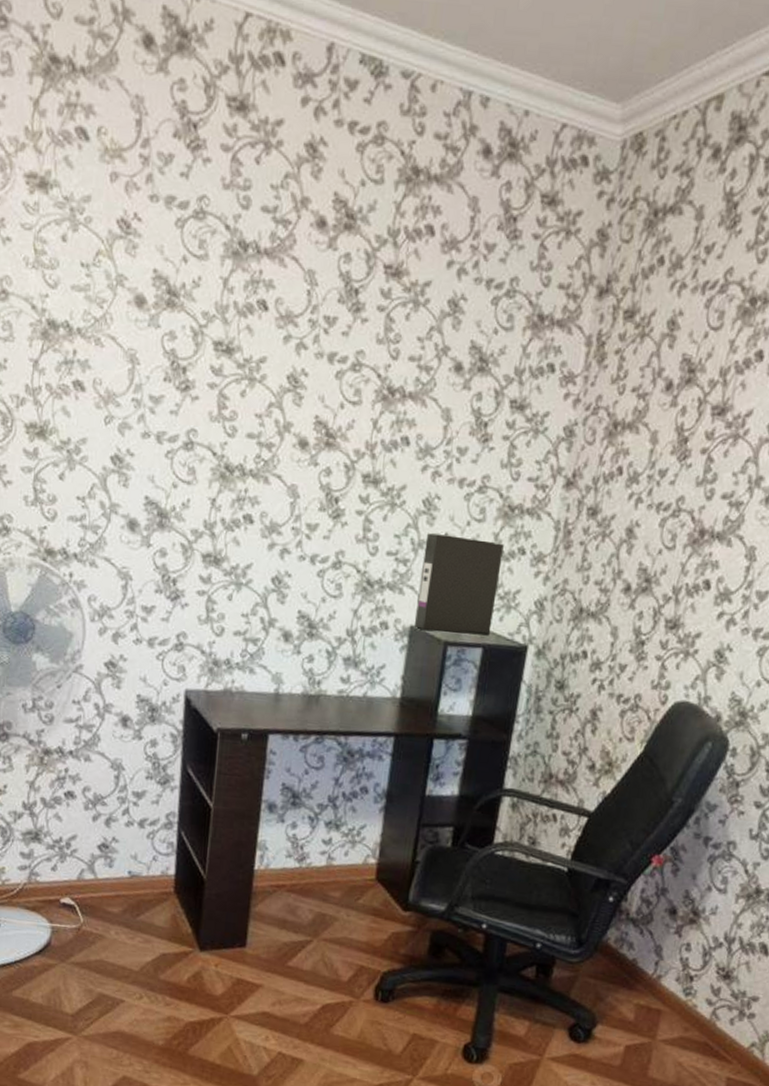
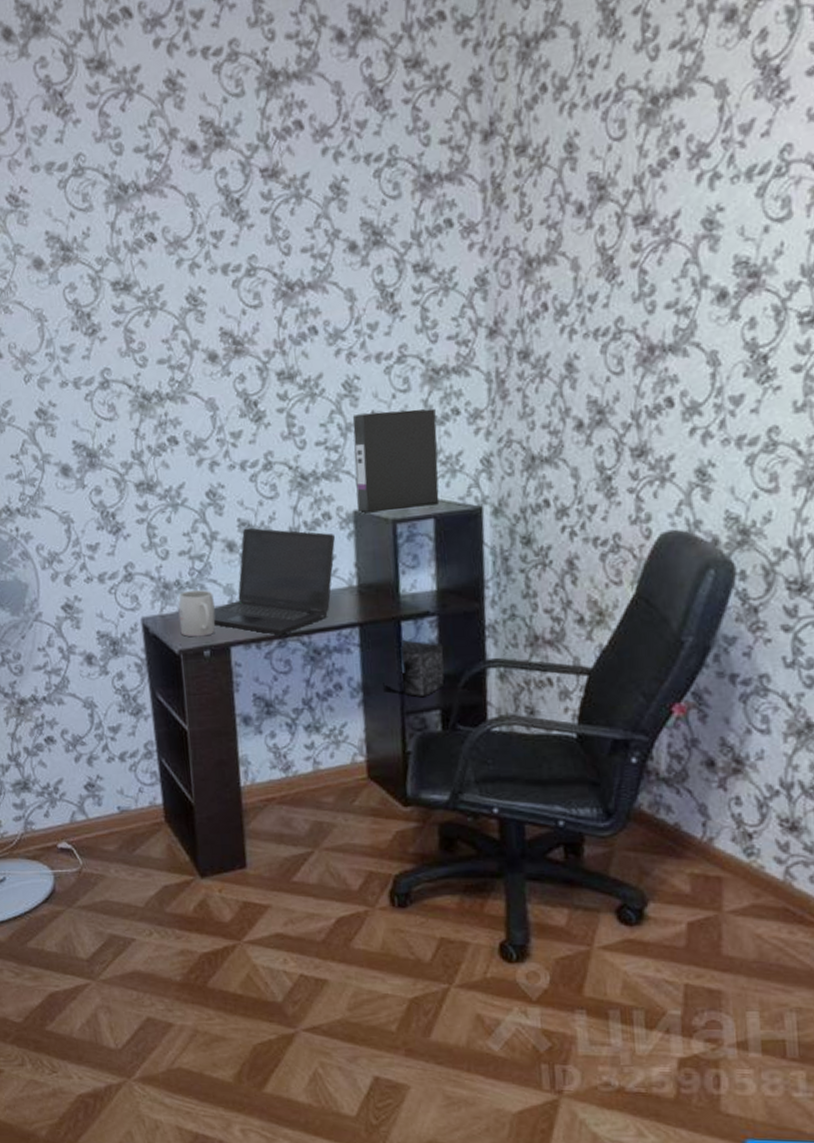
mug: none [222,671,261,720] -> present [178,590,216,637]
laptop: none [256,621,388,732] -> present [213,528,335,635]
decorative box: none [405,757,468,814] -> present [383,640,445,698]

